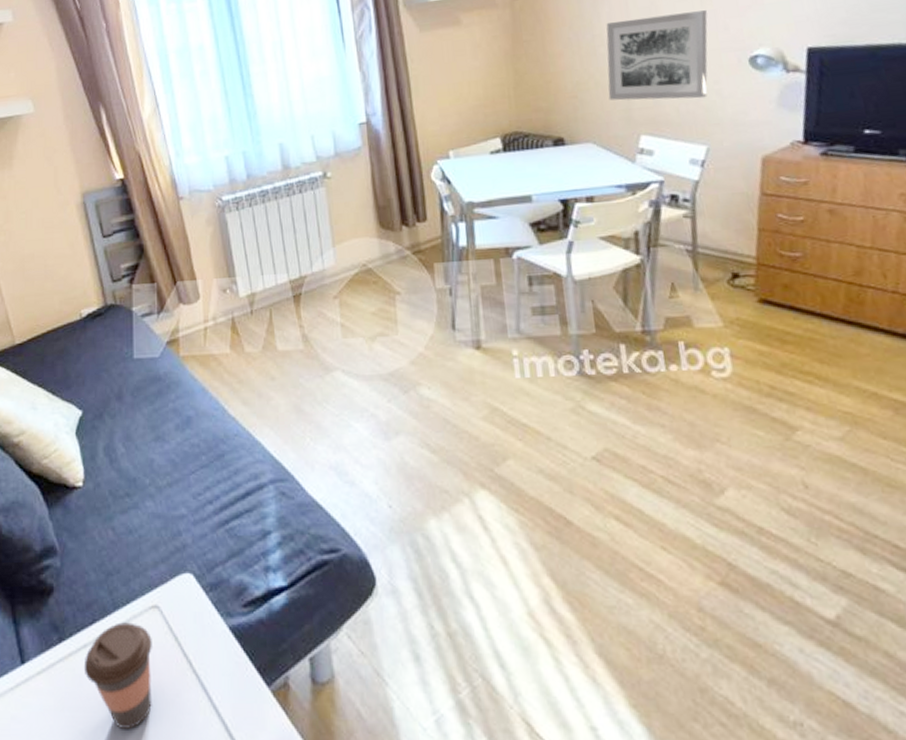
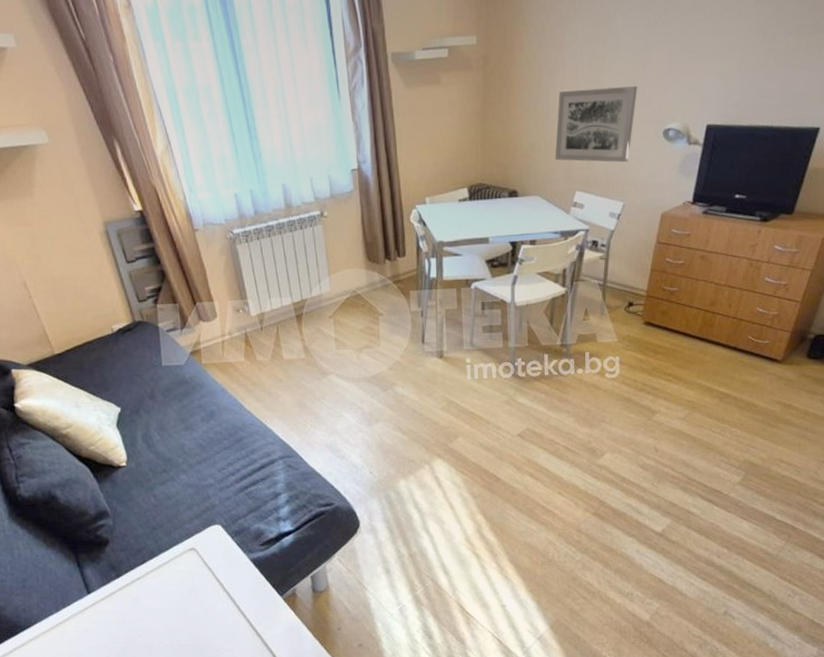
coffee cup: present [83,622,152,730] -> none [138,561,194,631]

